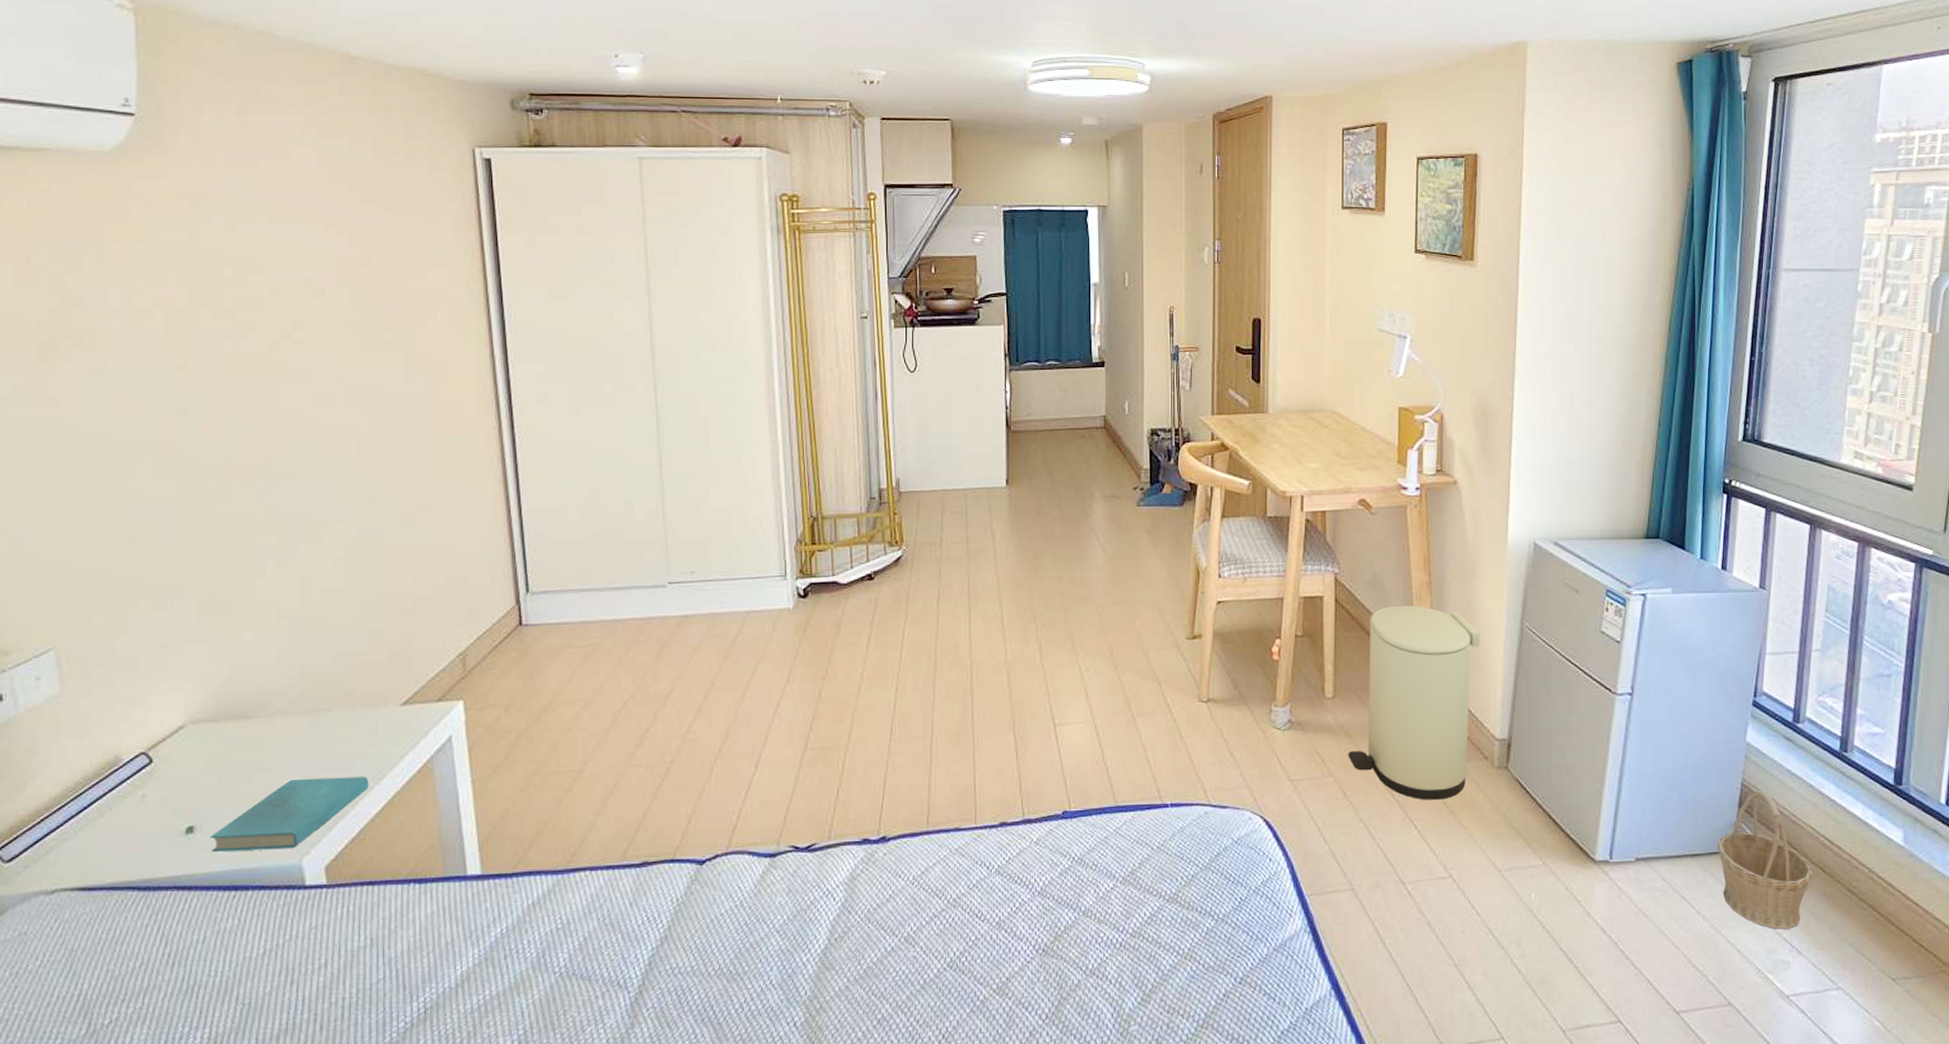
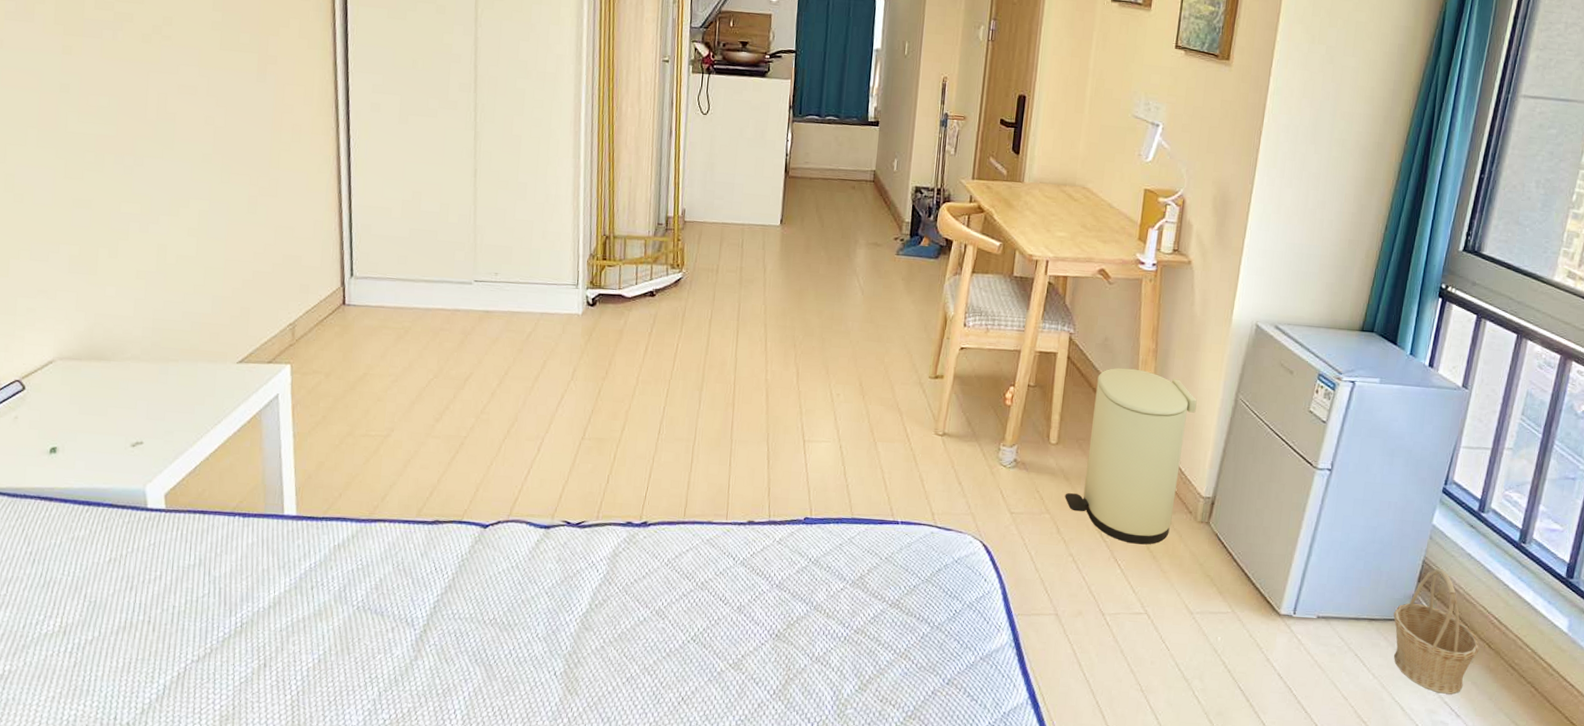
book: present [210,776,369,852] -> none [69,416,206,476]

